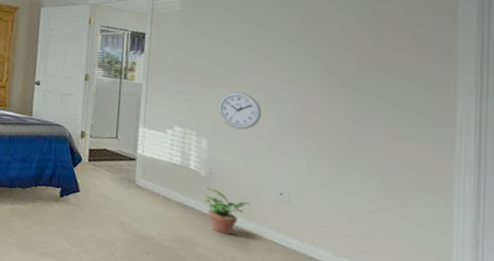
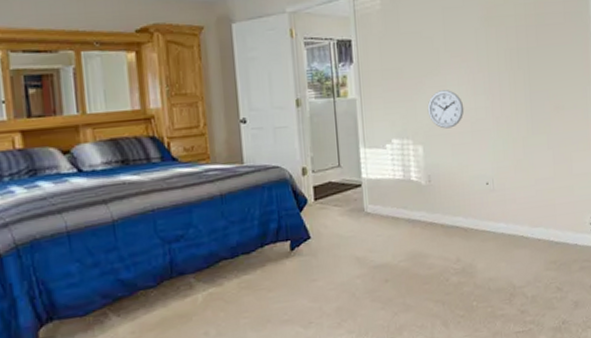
potted plant: present [202,187,251,235] -> none [426,194,465,238]

